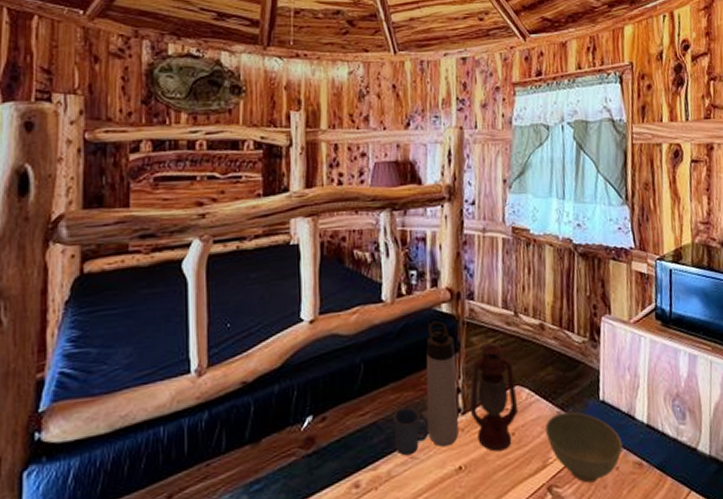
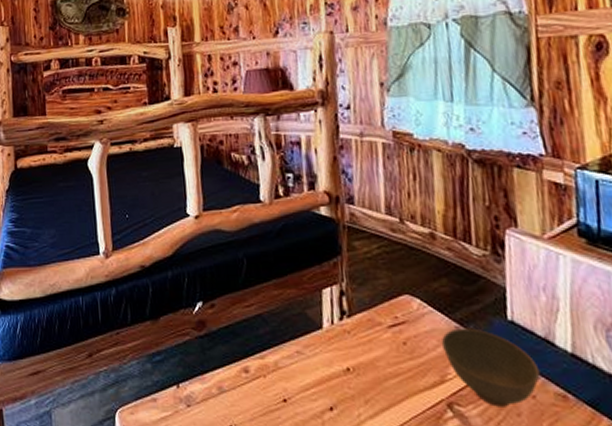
mug: present [393,407,430,456] -> none [277,305,314,350]
thermos bottle: present [426,321,460,447] -> none [306,224,345,347]
lantern: present [469,333,519,452] -> none [355,239,410,359]

